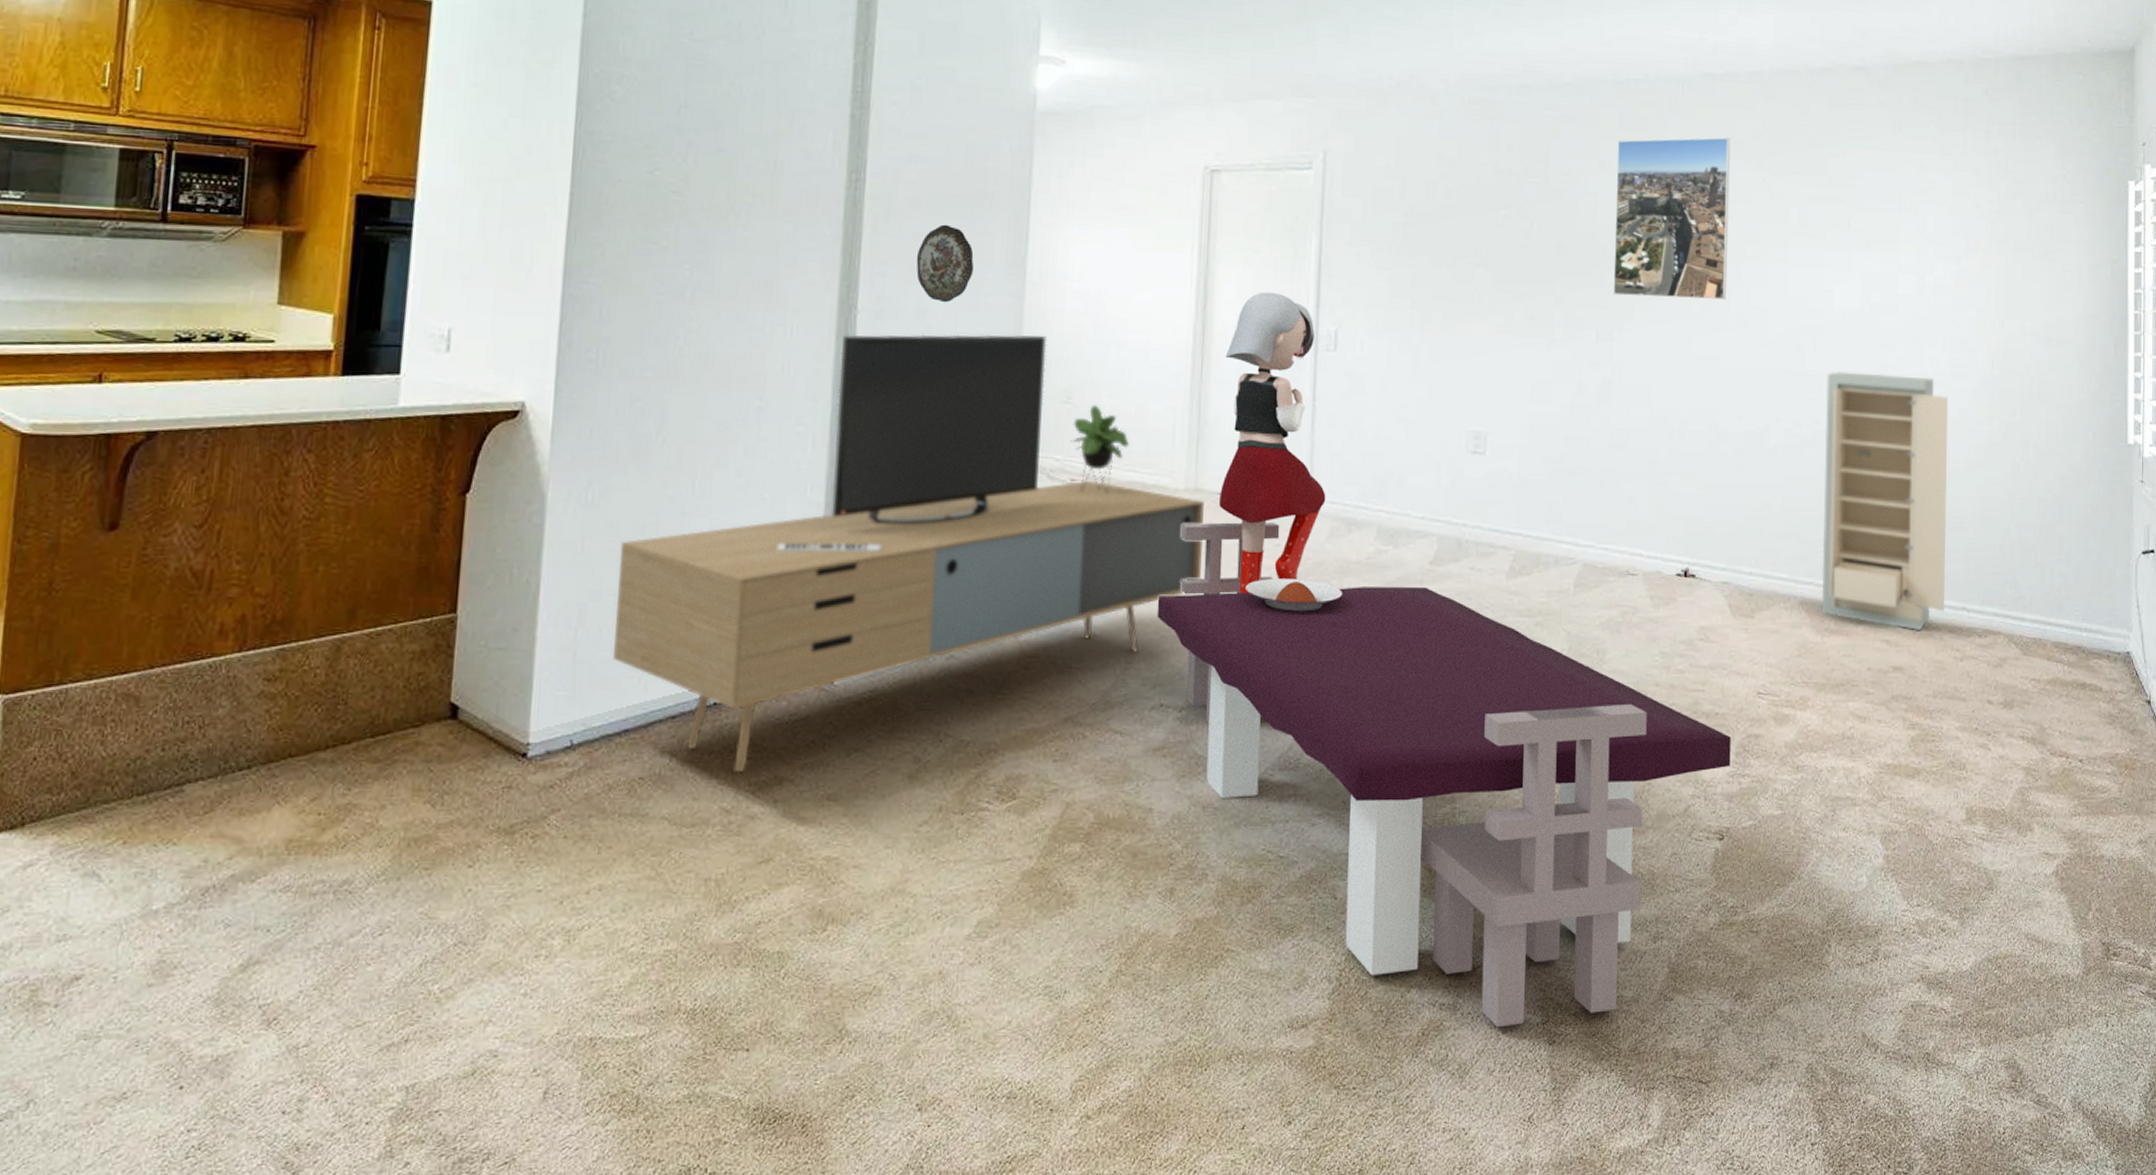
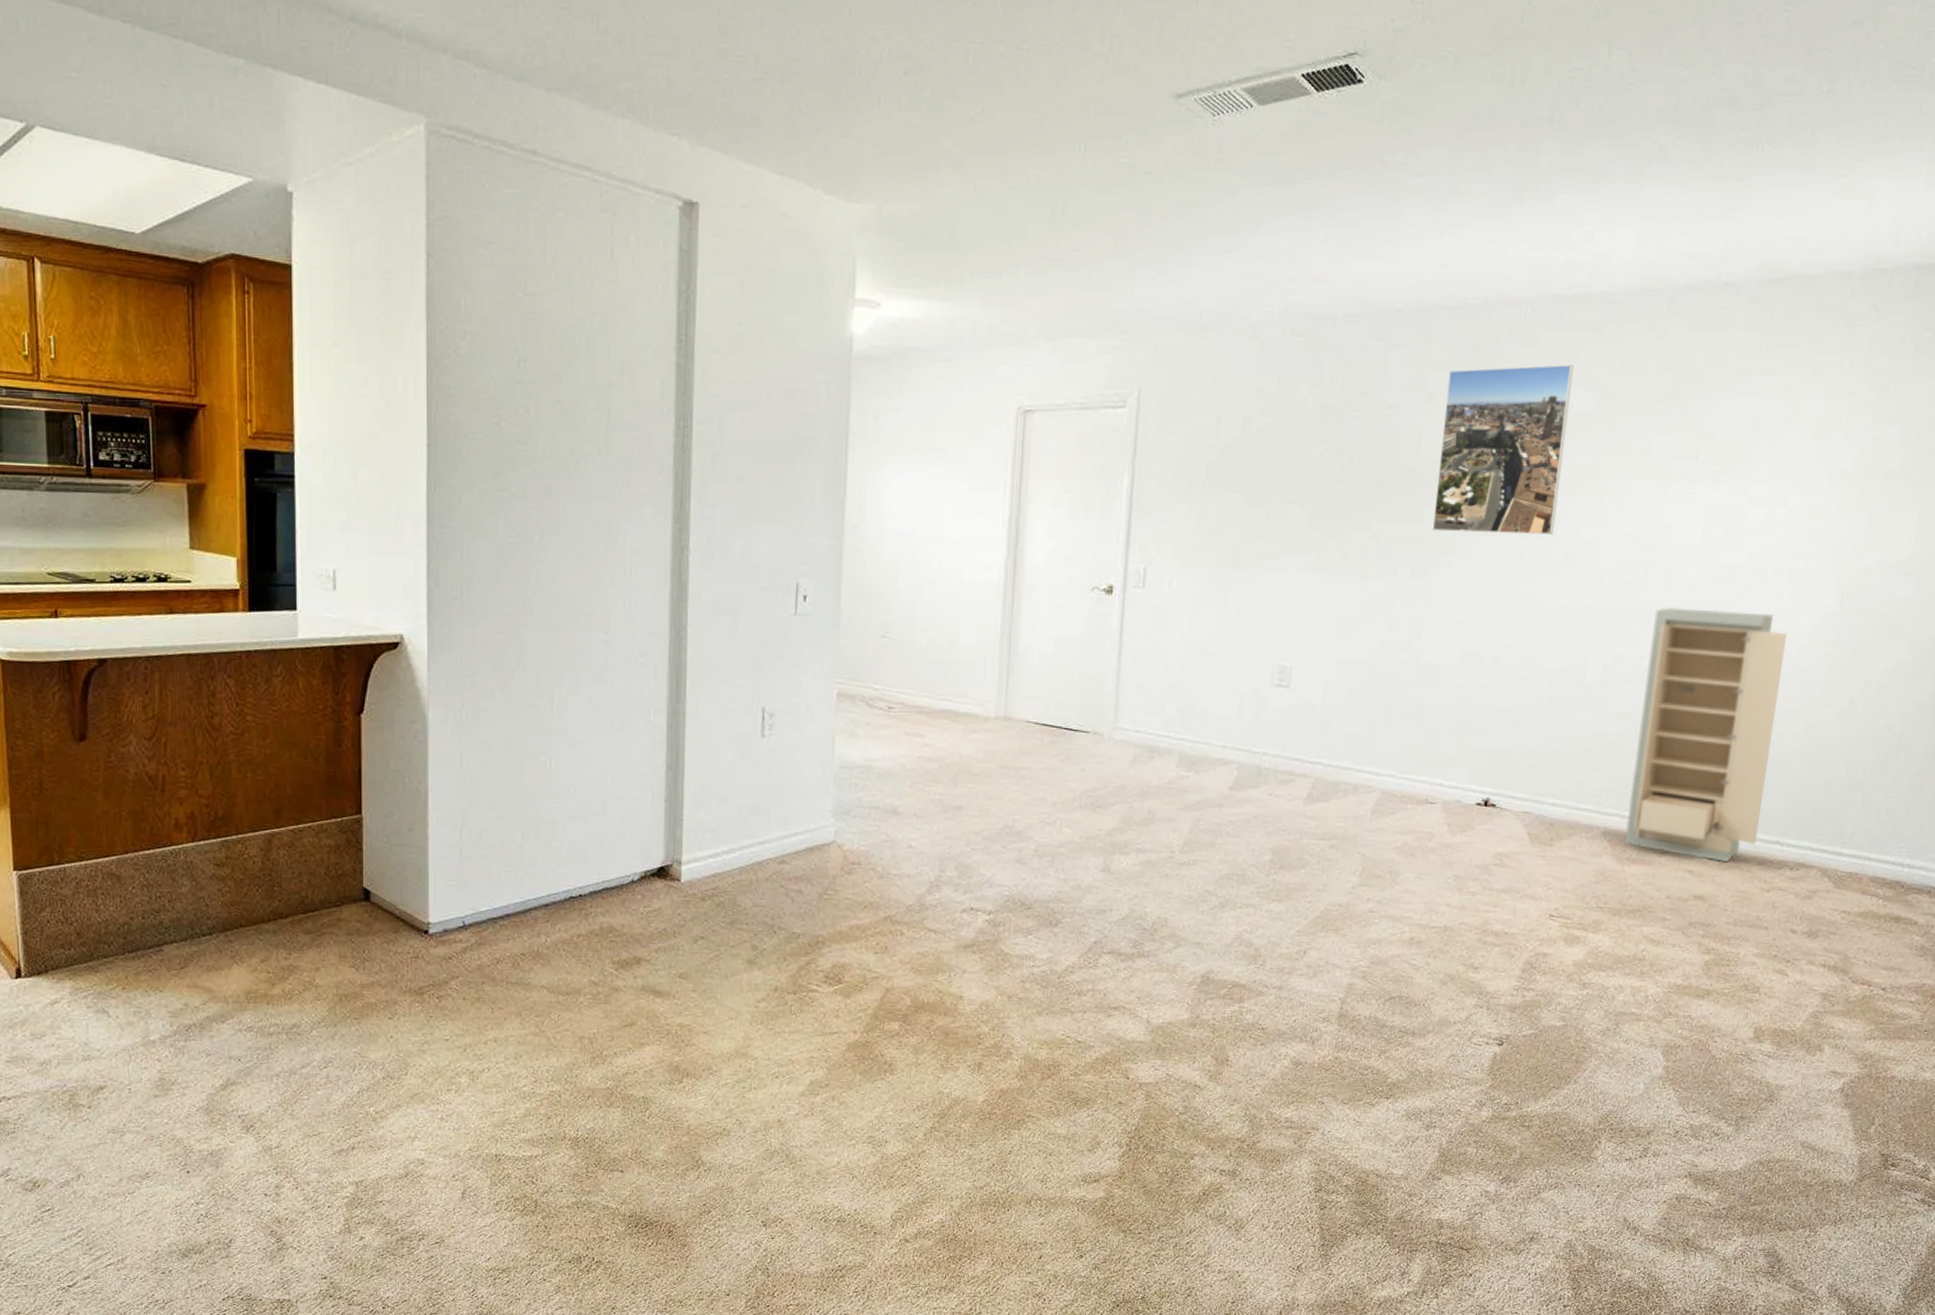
media console: present [613,334,1204,773] -> none [492,573,1013,953]
decorative plate: present [916,224,974,303] -> none [741,468,796,544]
dining table: present [1156,292,1731,1028] -> none [968,530,1519,1193]

